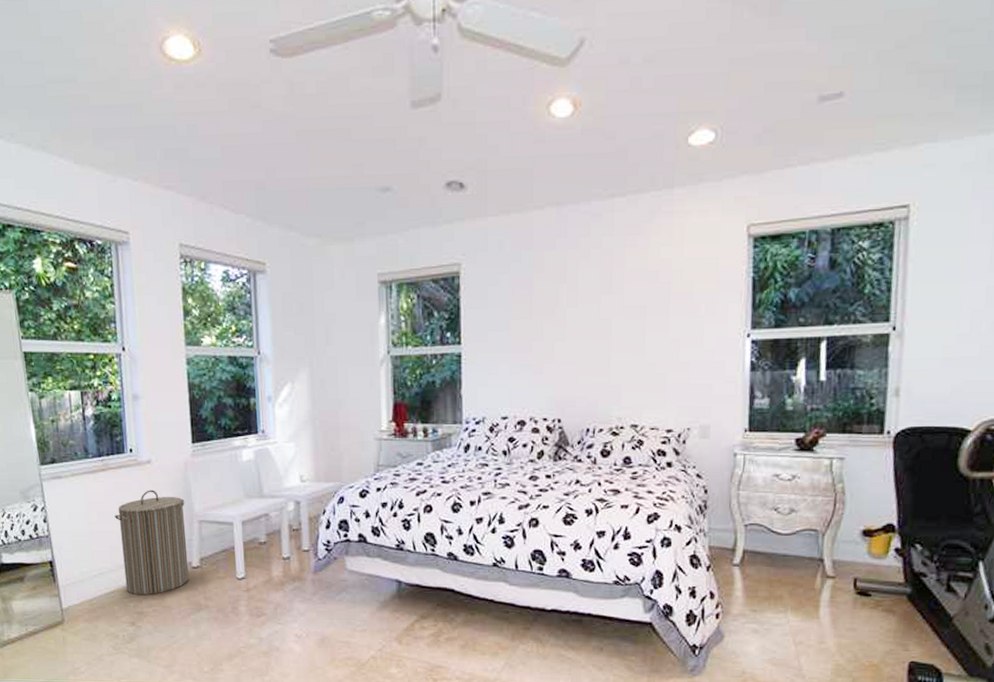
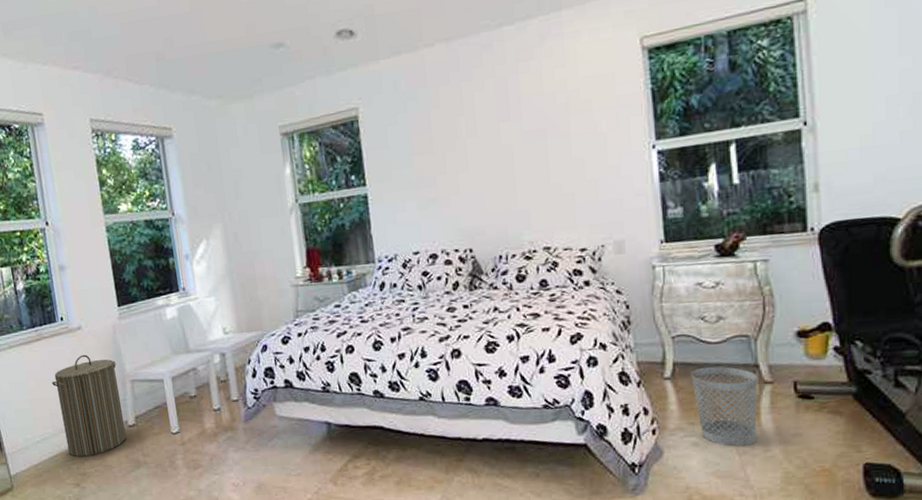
wastebasket: none [758,558,822,637] -> present [690,366,758,447]

